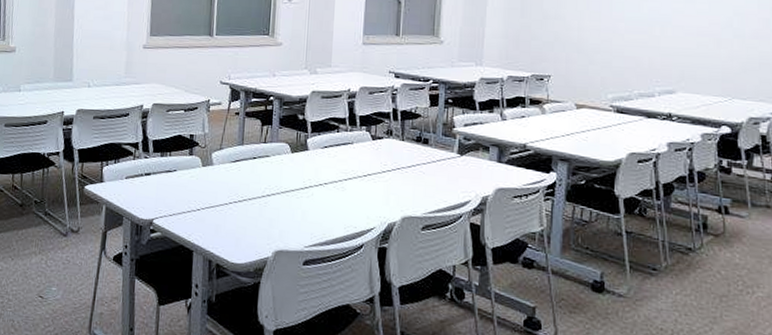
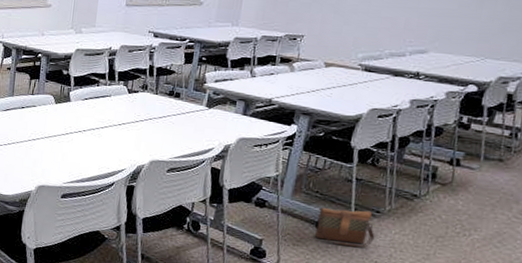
shoulder bag: none [592,265,656,313] -> present [315,207,375,248]

